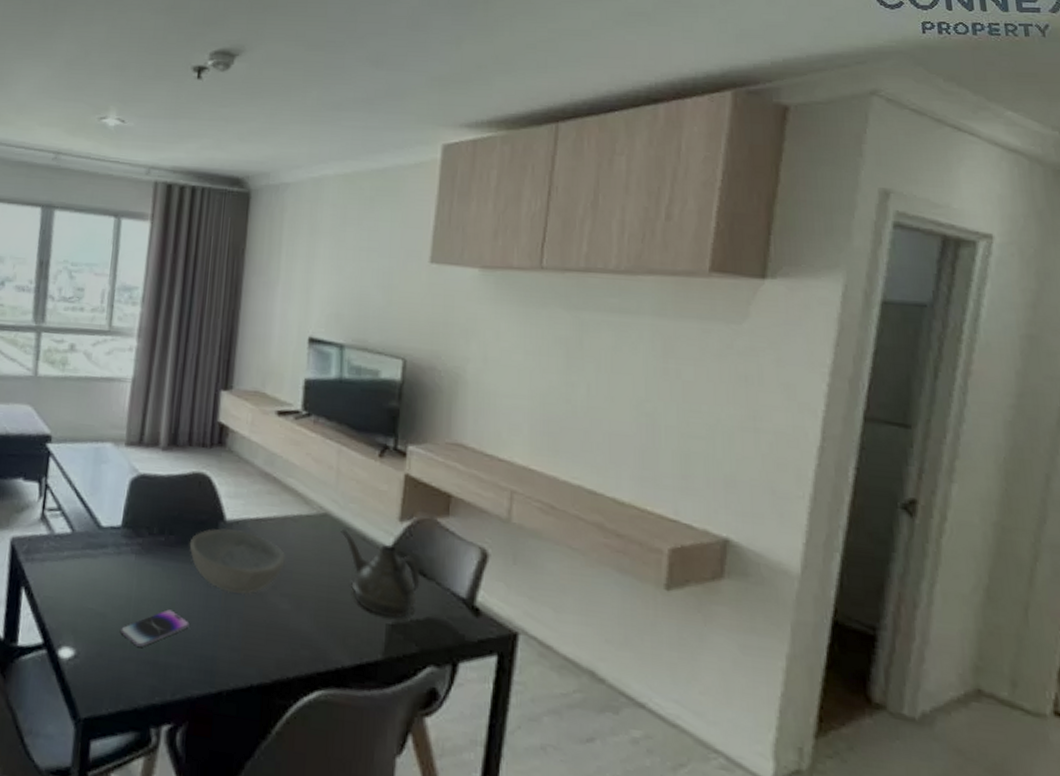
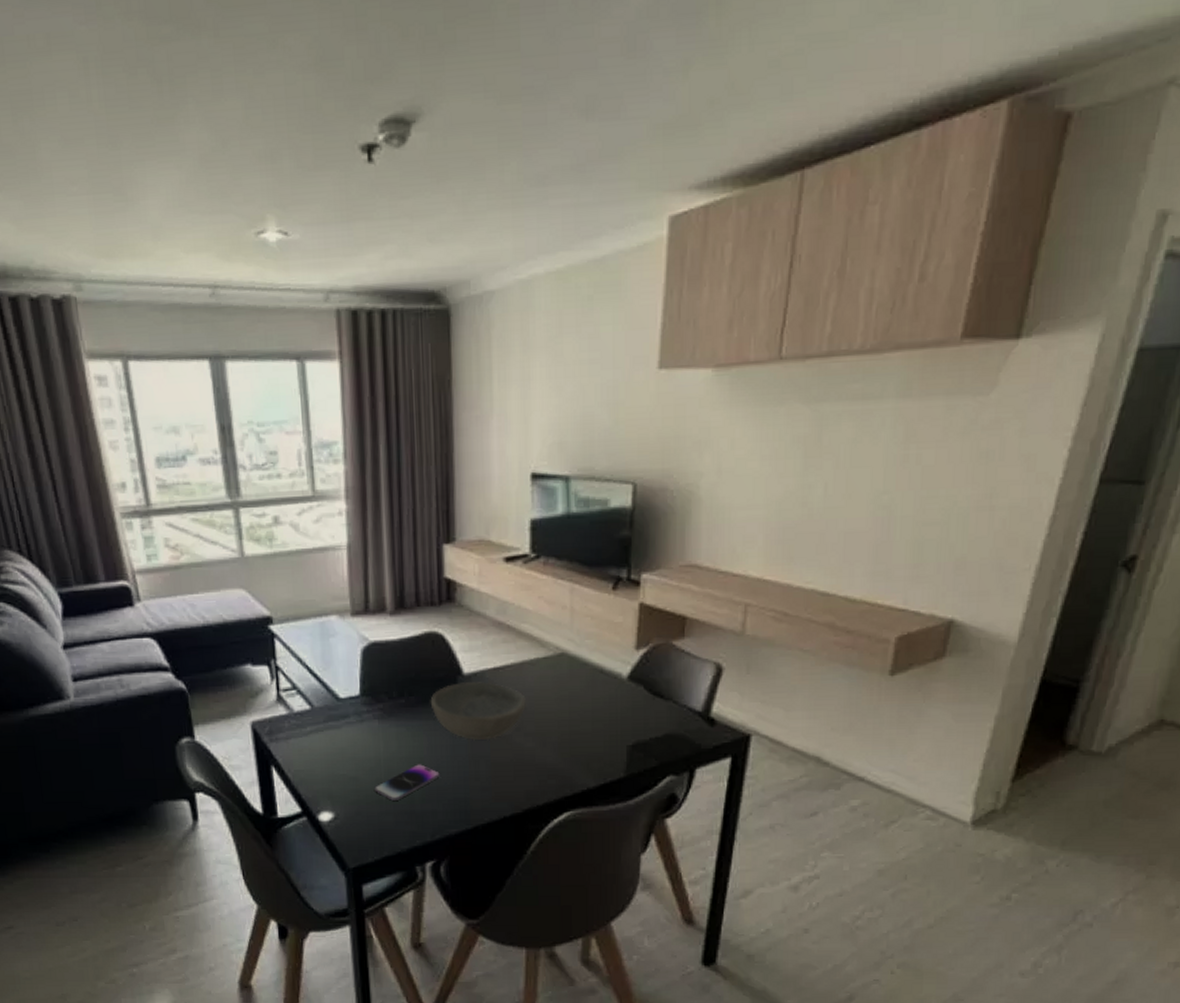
teapot: present [340,528,420,618] -> none [578,664,658,739]

